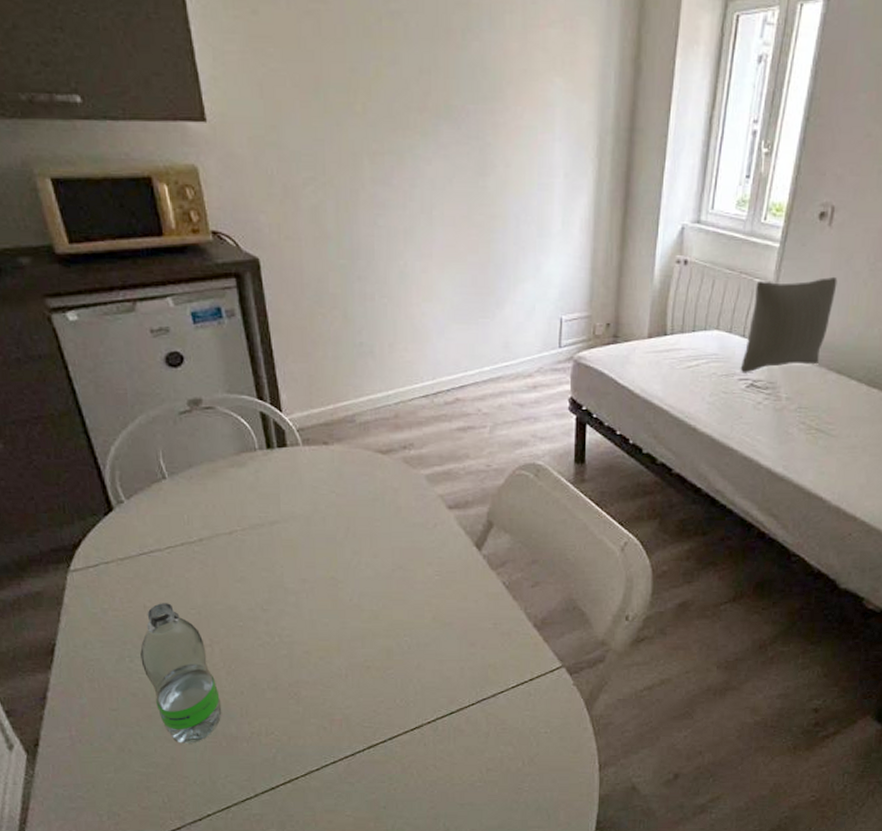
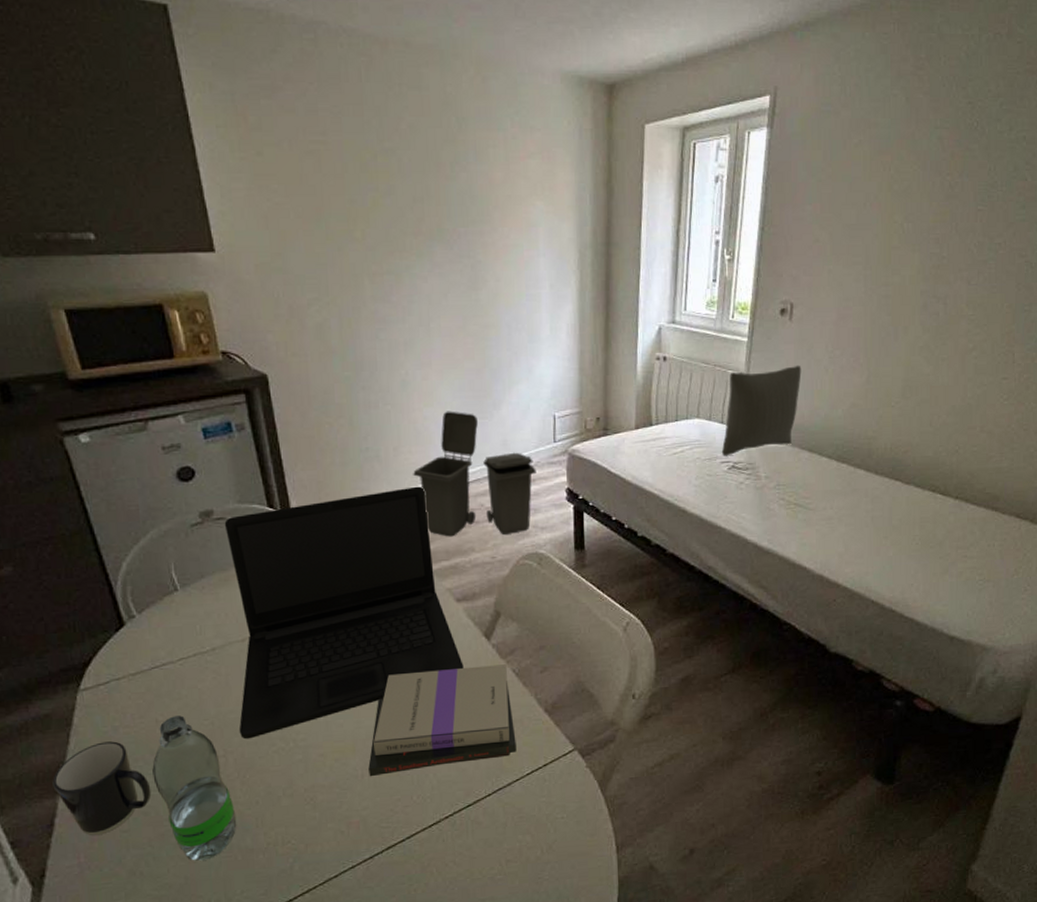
mug: none [44,623,140,711] -> present [52,741,152,835]
laptop: none [213,386,453,631] -> present [224,486,464,740]
books: none [353,576,503,677] -> present [368,664,517,777]
trash bin: none [408,307,539,442] -> present [413,411,536,537]

